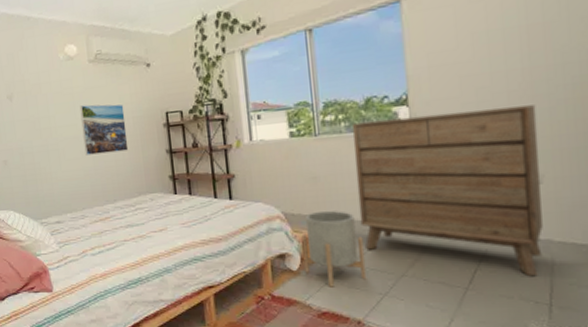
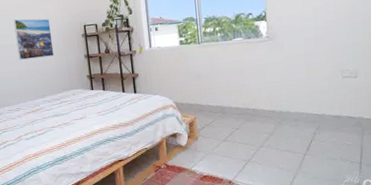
planter: present [301,210,367,288] -> none [188,100,236,157]
dresser: present [352,105,543,277] -> none [226,20,357,144]

